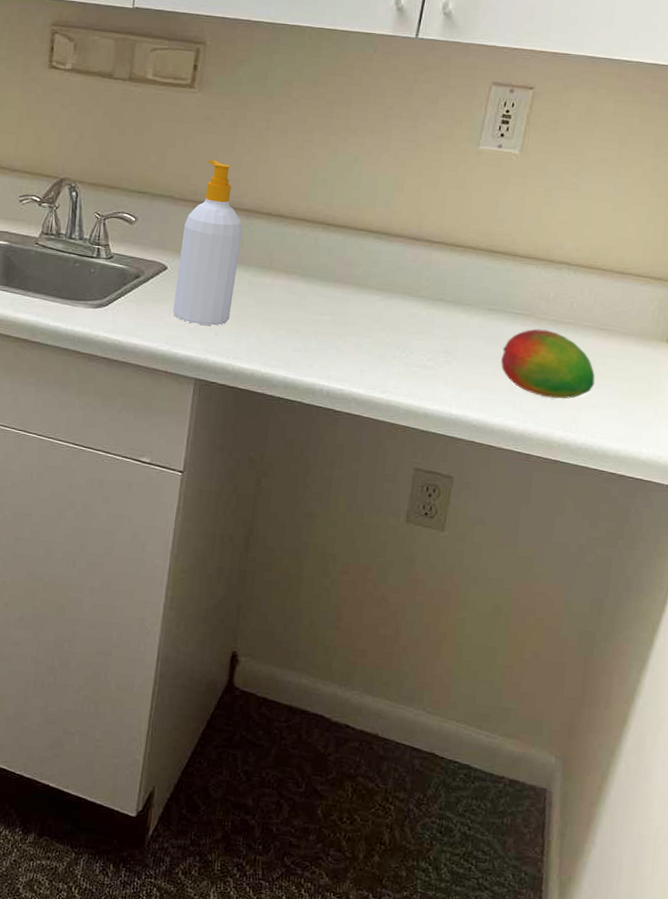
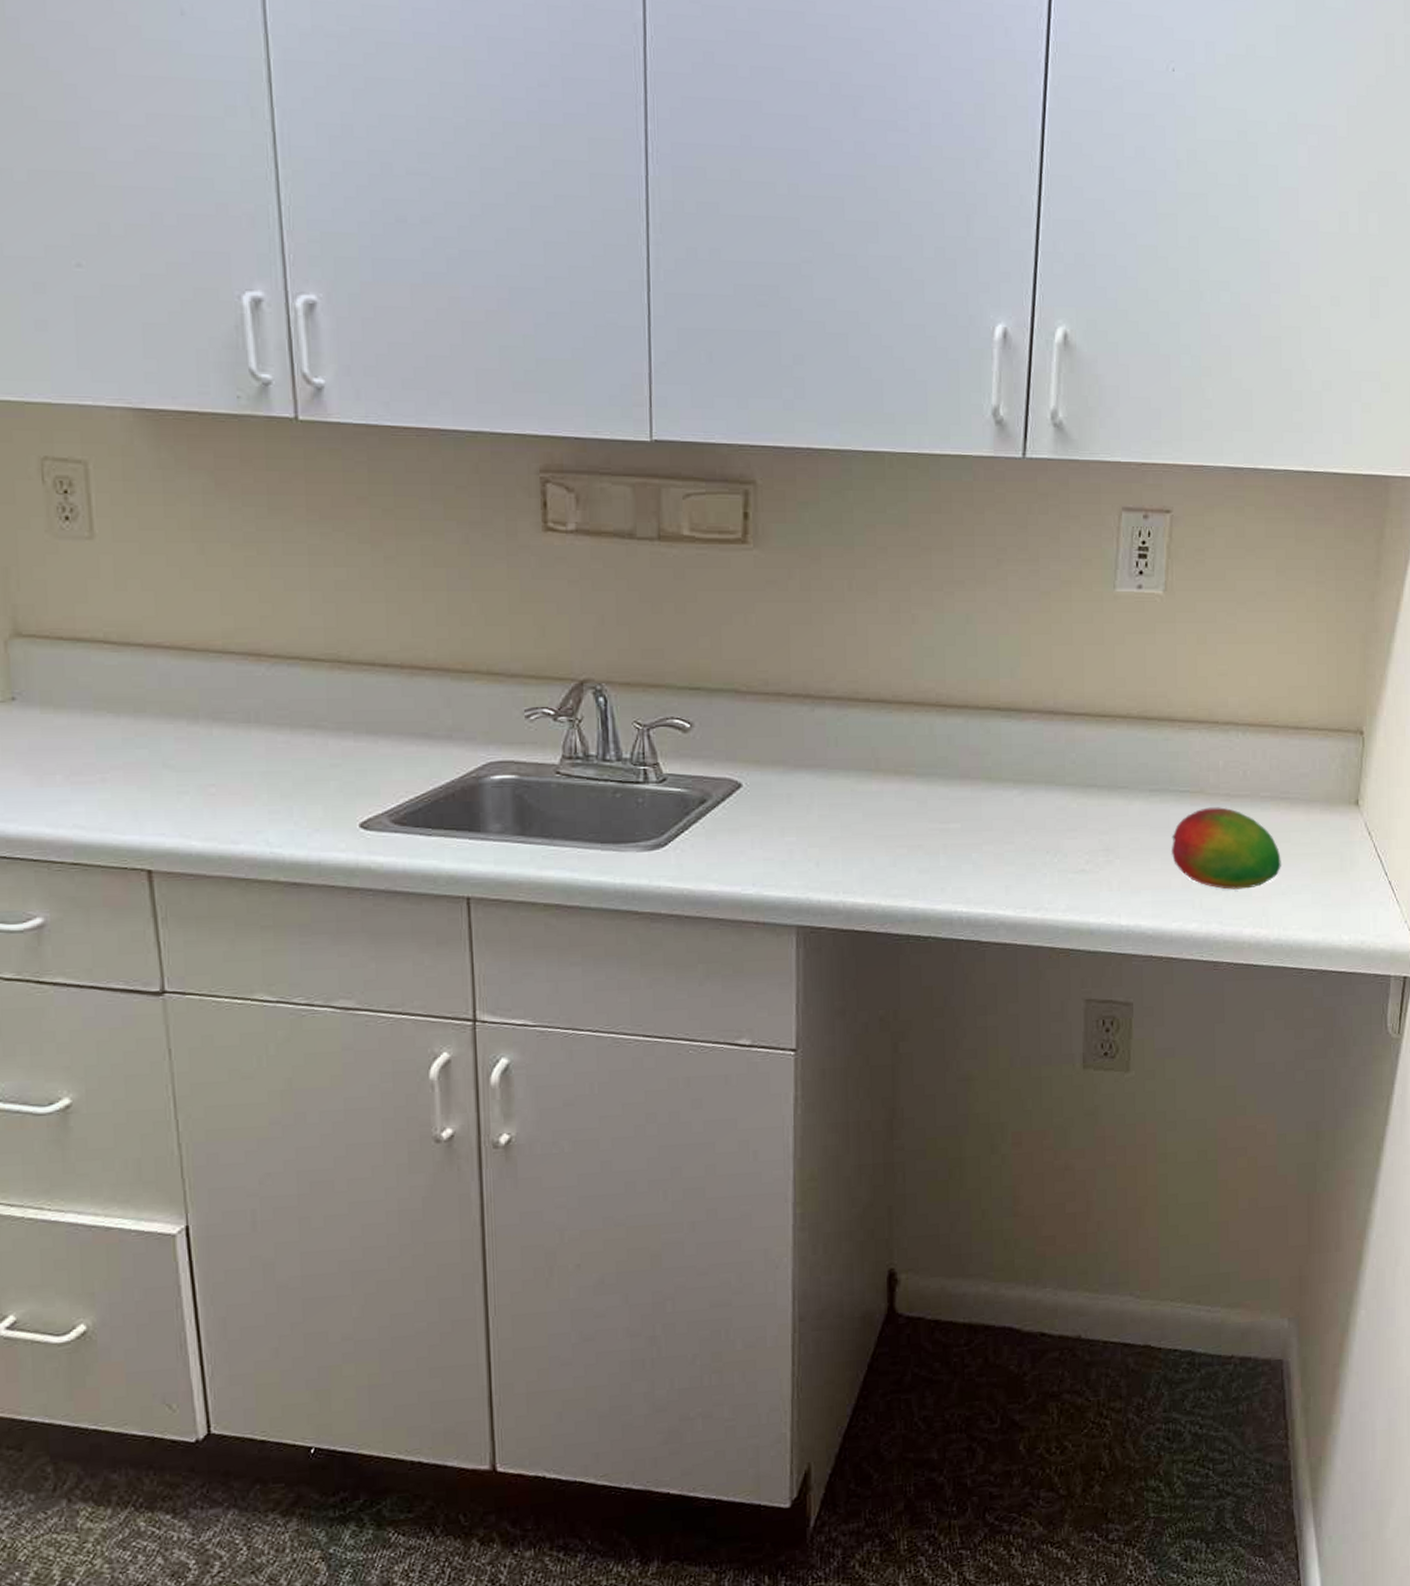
soap bottle: present [173,160,243,326] -> none [756,636,835,855]

